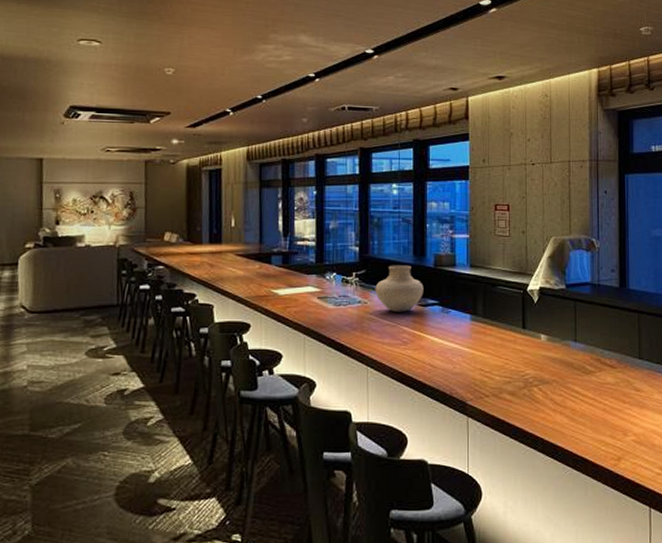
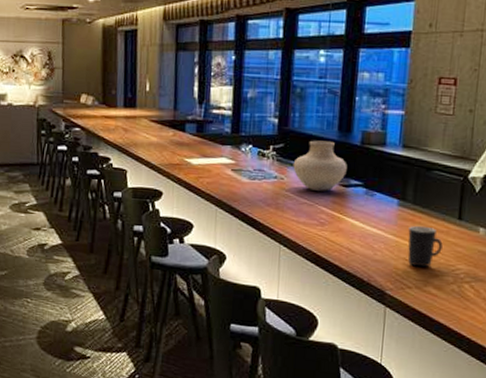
mug: none [482,337,512,376] -> present [407,225,443,268]

